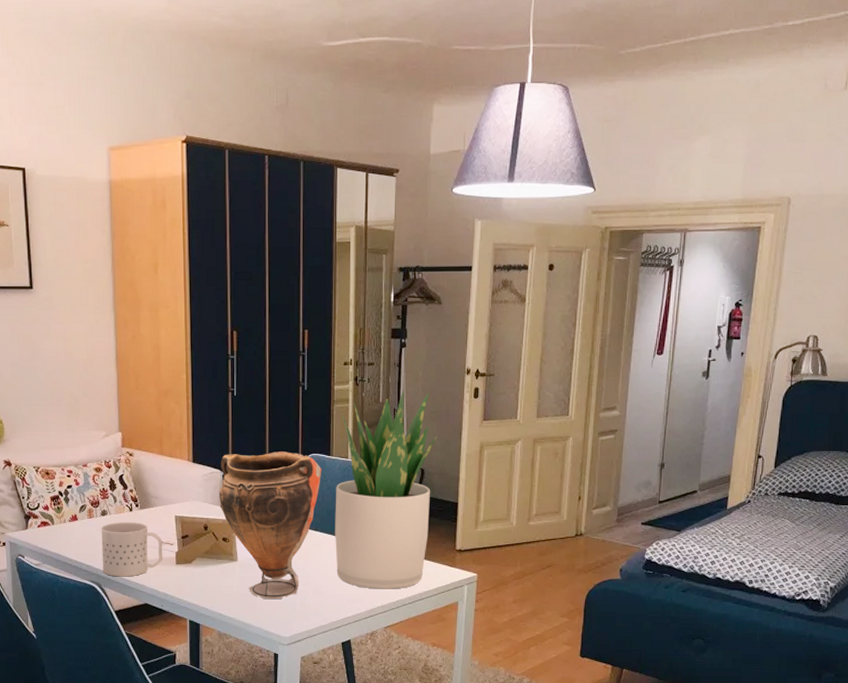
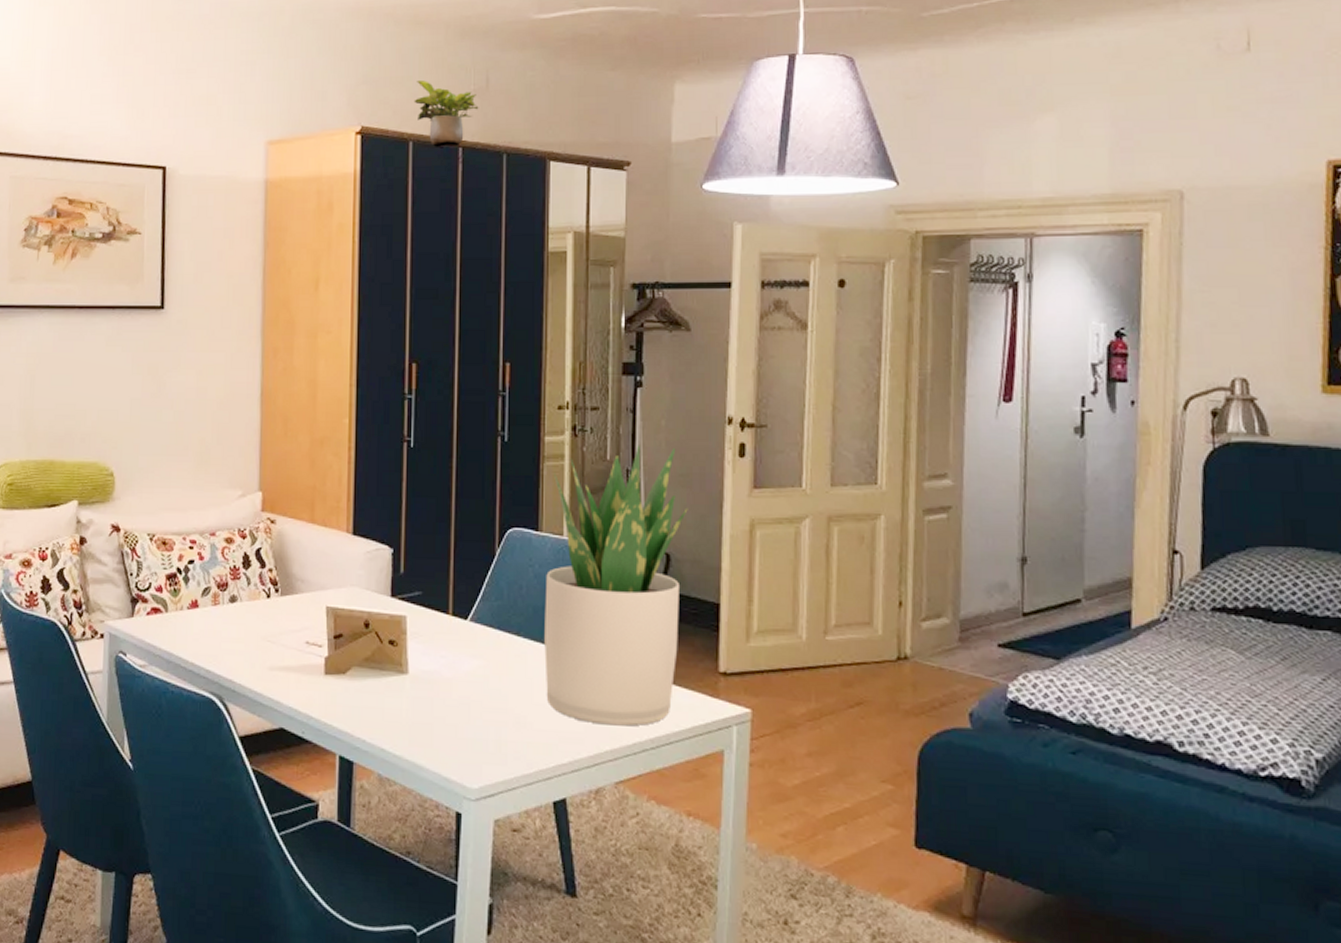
mug: present [101,522,163,577] -> none [226,612,308,689]
vase: present [219,452,322,600] -> none [386,523,527,732]
potted plant: none [228,97,281,155] -> present [414,81,479,147]

